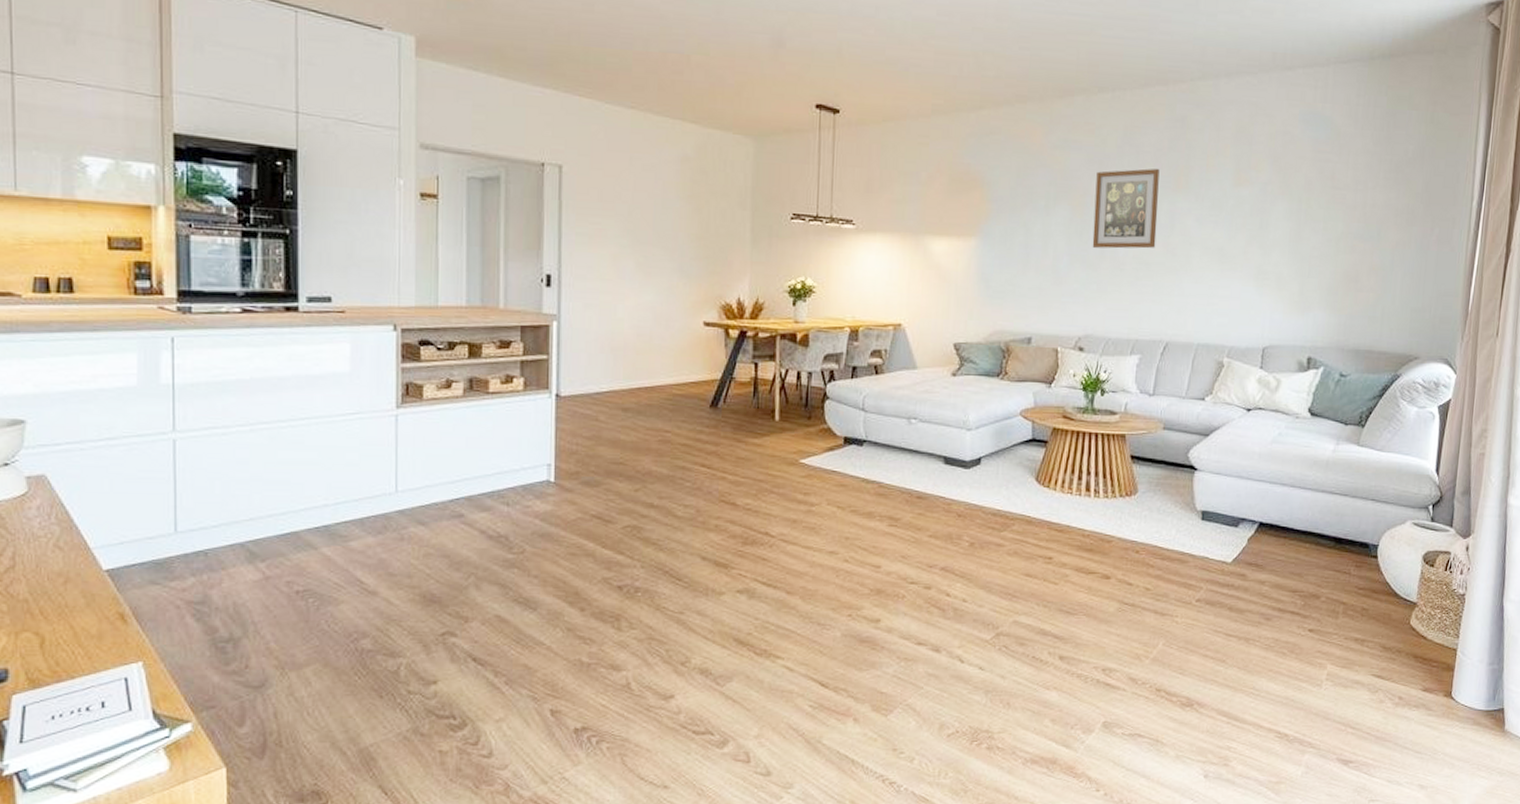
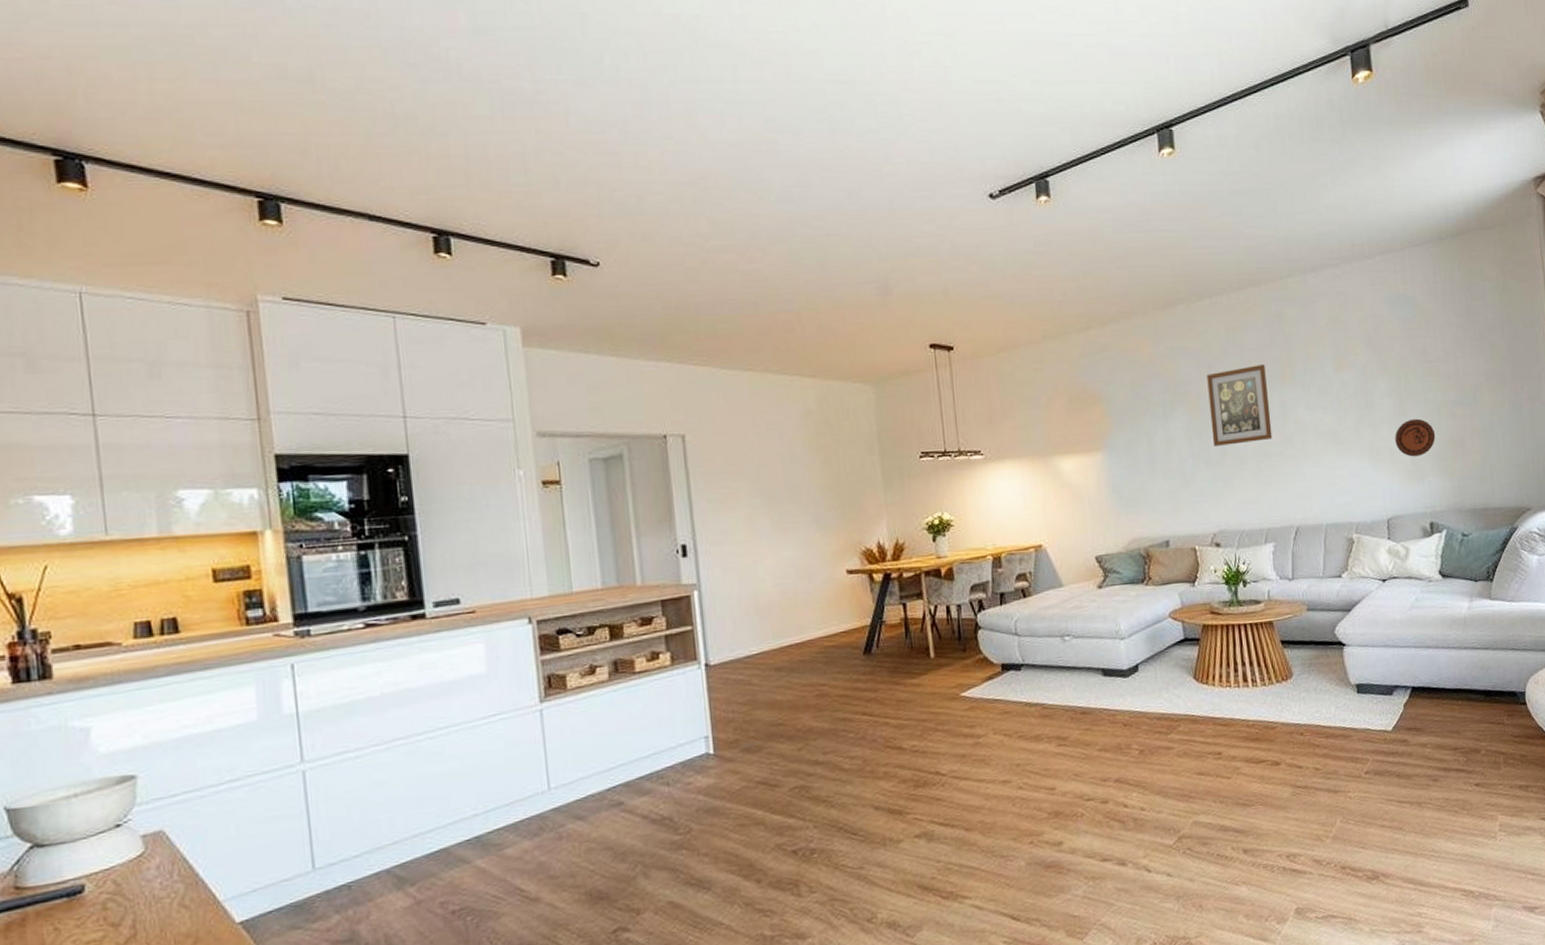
decorative plate: none [1285,246,1330,287] -> present [1395,418,1436,457]

